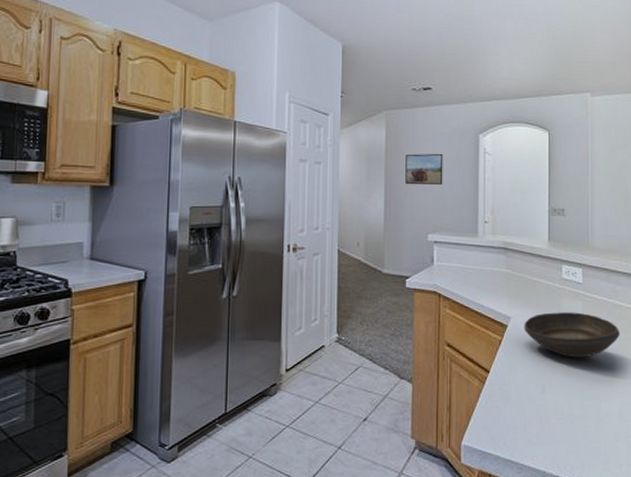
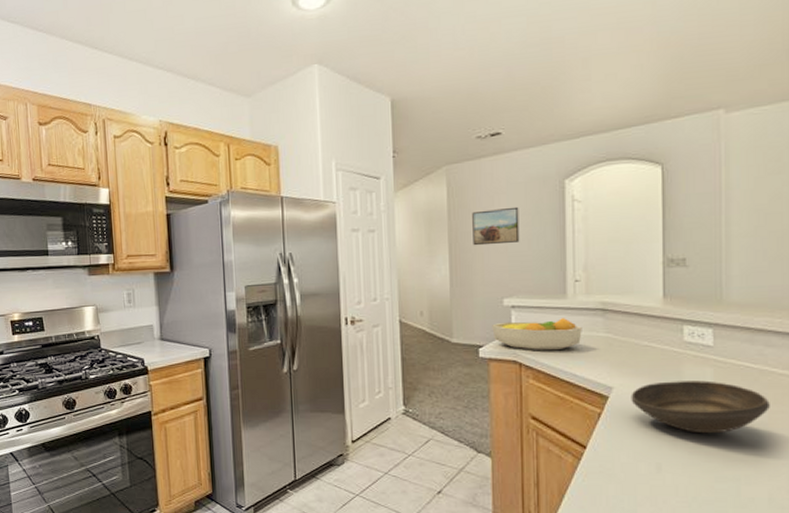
fruit bowl: none [418,254,489,283] -> present [492,318,582,351]

